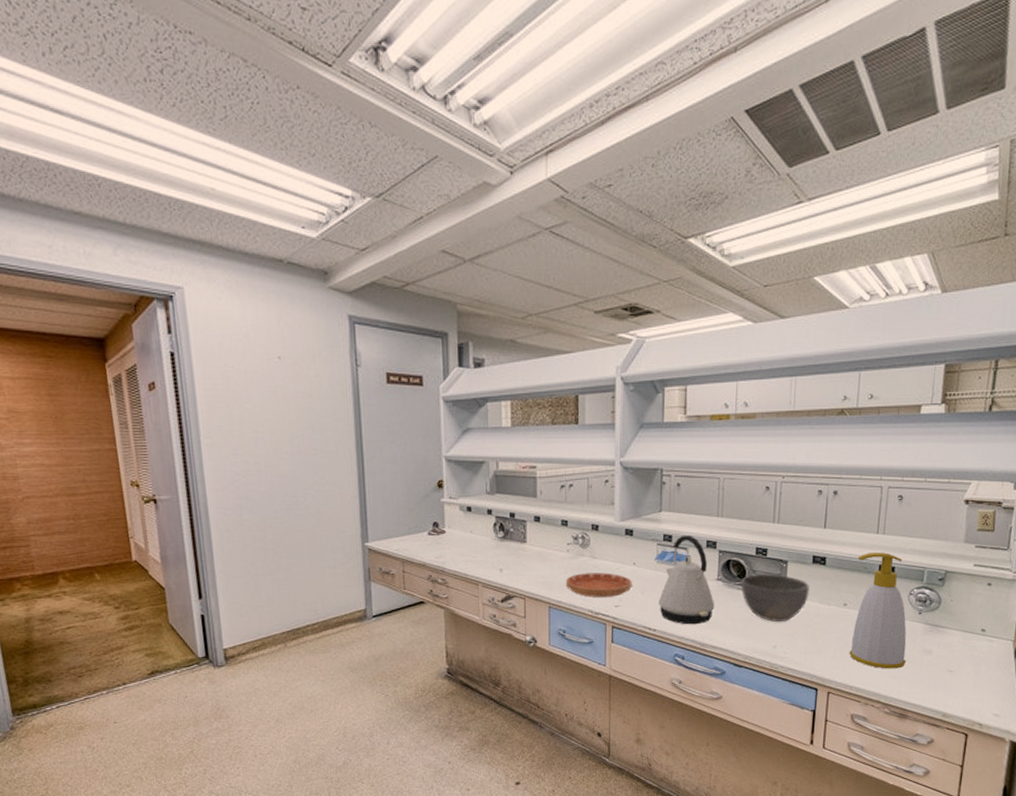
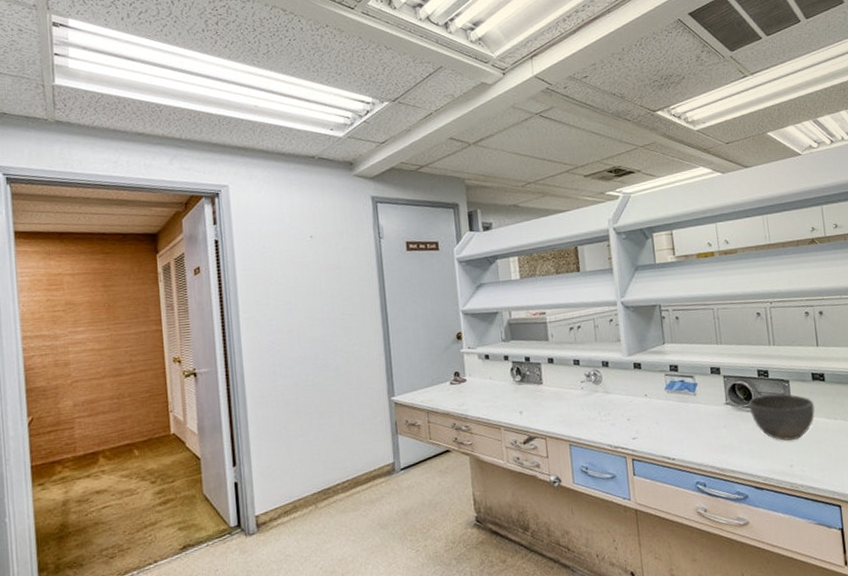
saucer: present [565,573,632,597] -> none [582,406,647,432]
kettle: present [659,536,715,625] -> none [673,364,728,451]

